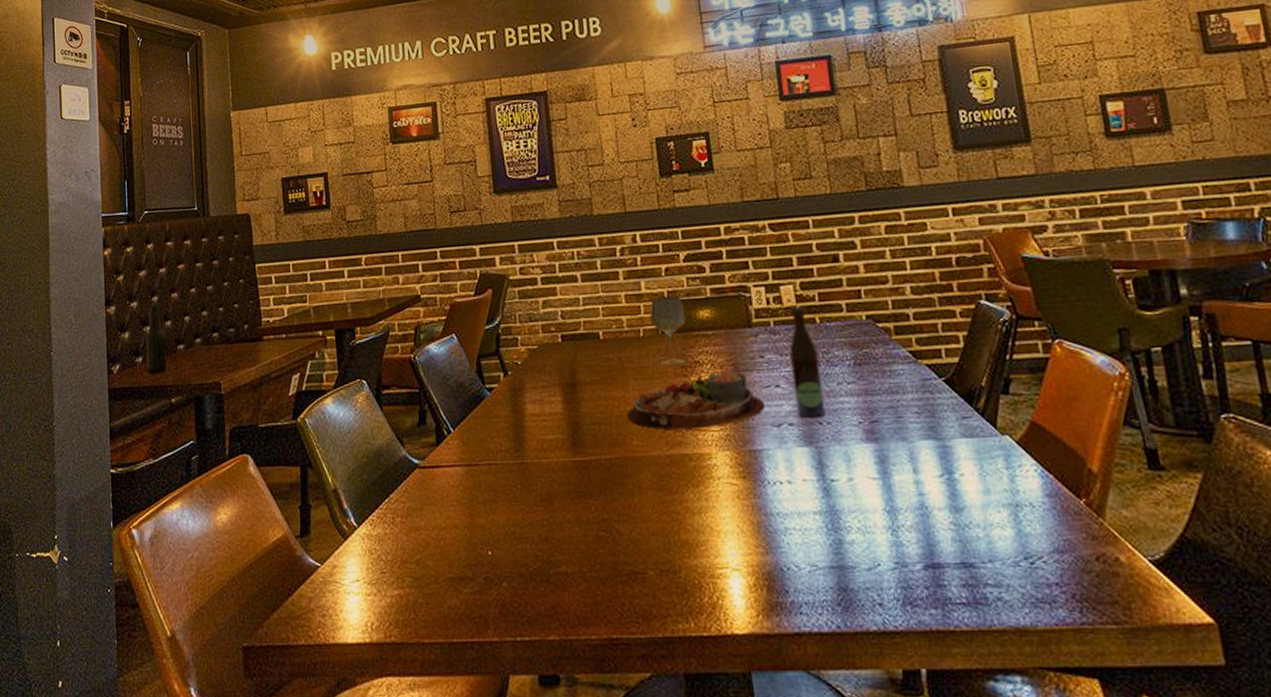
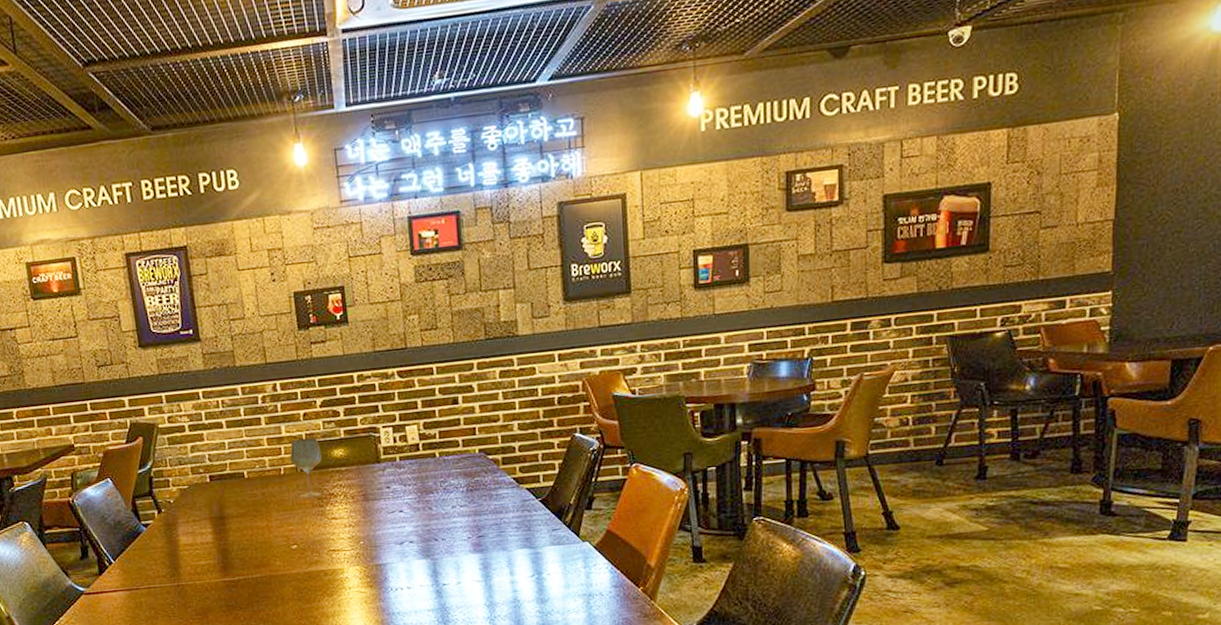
food platter: present [627,370,765,430] -> none [270,500,390,552]
bottle: present [789,306,826,419] -> none [412,443,441,537]

